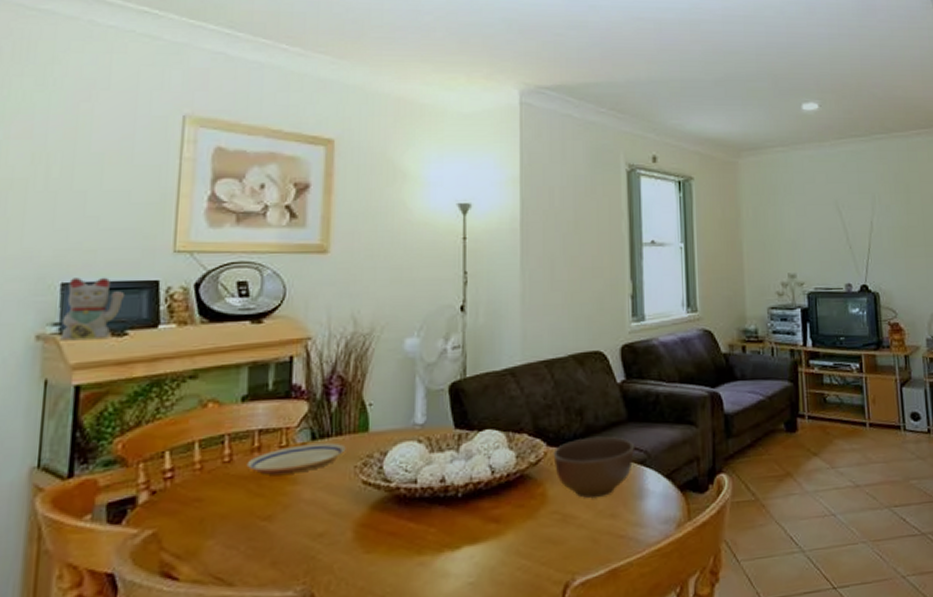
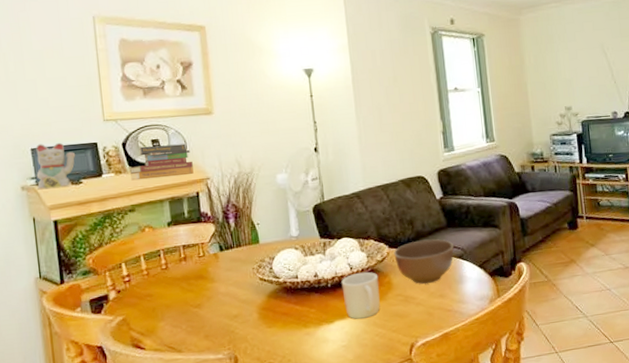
books: none [199,289,291,336] -> present [129,143,194,181]
plate: present [246,442,346,475] -> none [178,252,245,277]
mug: none [477,477,529,545] -> present [341,271,380,319]

